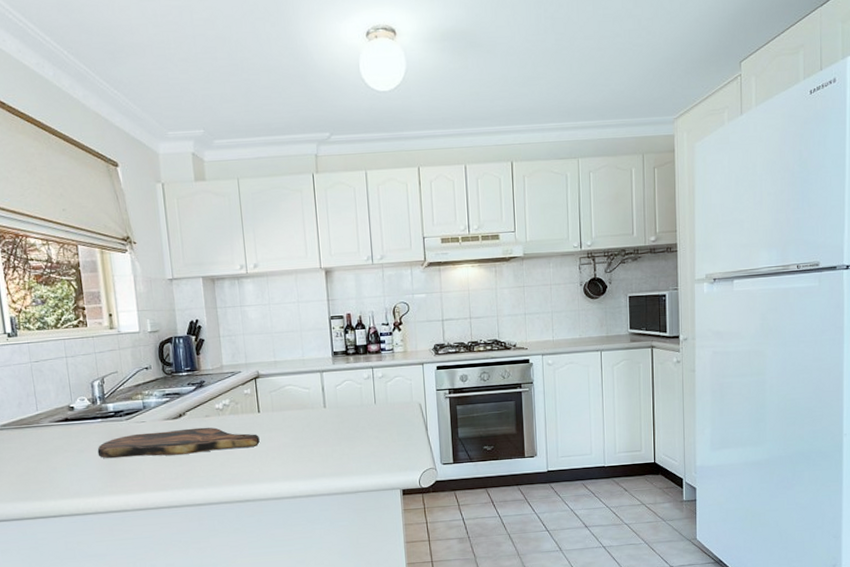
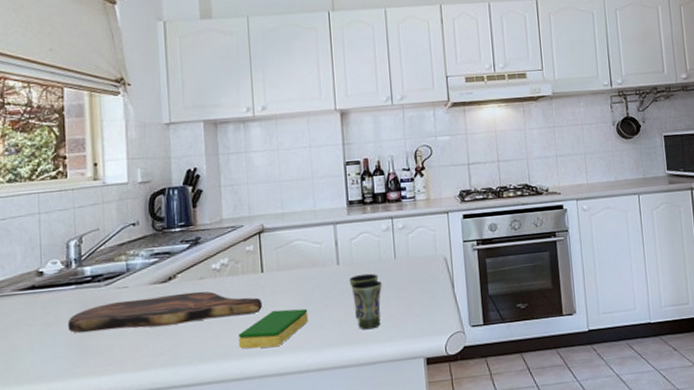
dish sponge: none [241,444,300,477] -> present [239,308,309,349]
cup: none [335,416,364,464] -> present [349,273,382,330]

